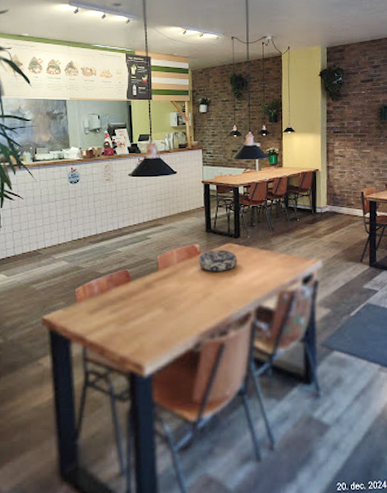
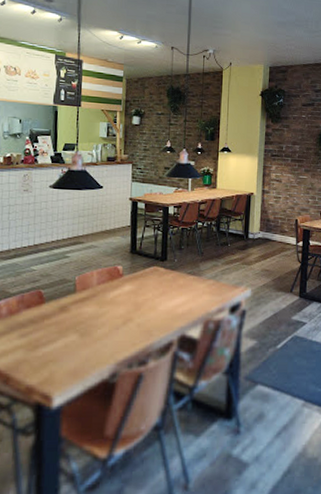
decorative bowl: present [198,249,238,271] -> none [120,272,163,296]

